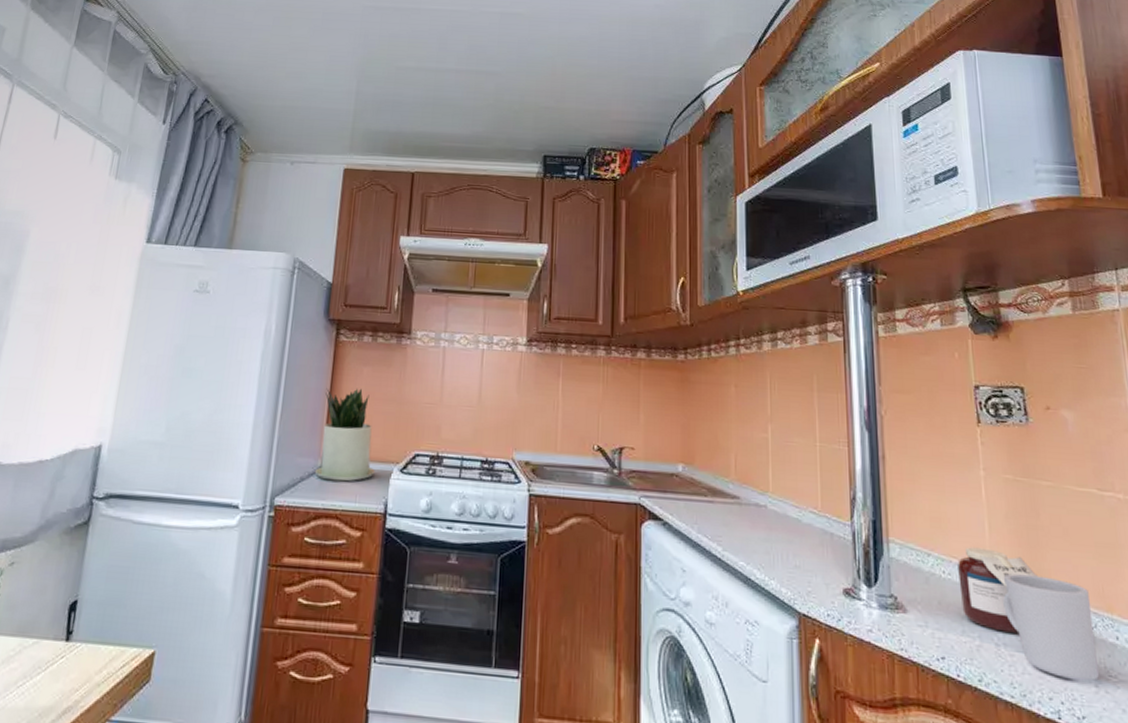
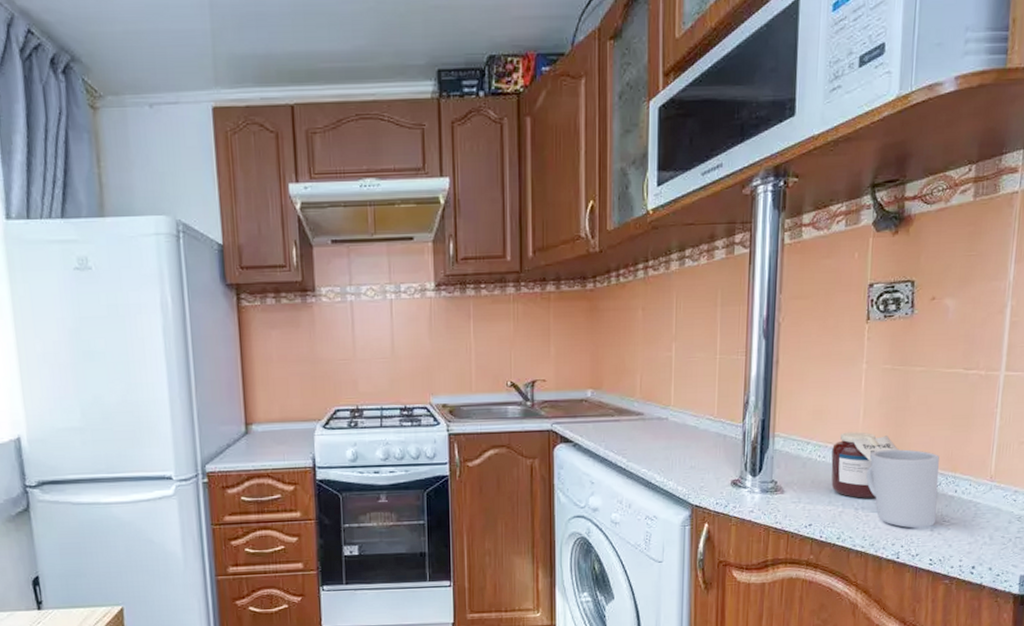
planter: present [314,388,375,482] -> none [237,352,299,444]

